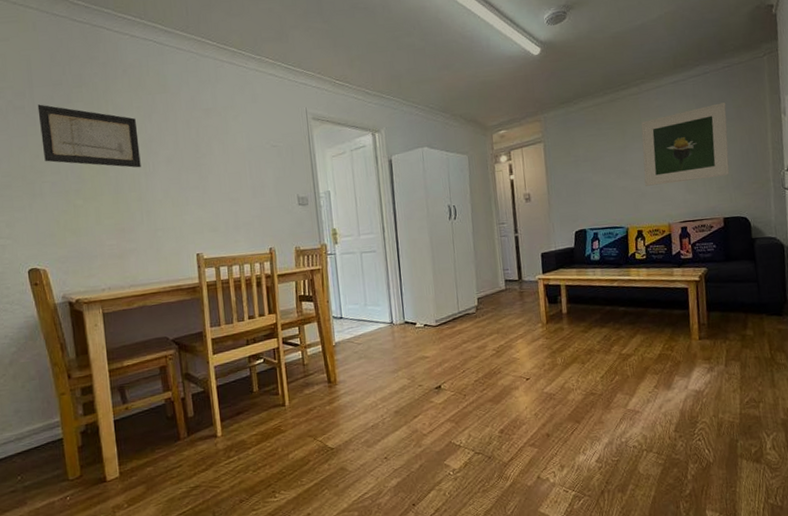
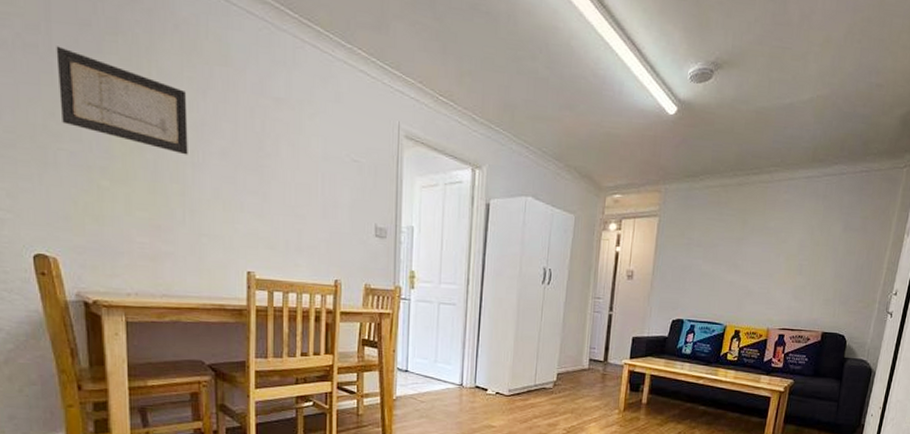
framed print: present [641,102,730,186] -> none [753,209,854,289]

